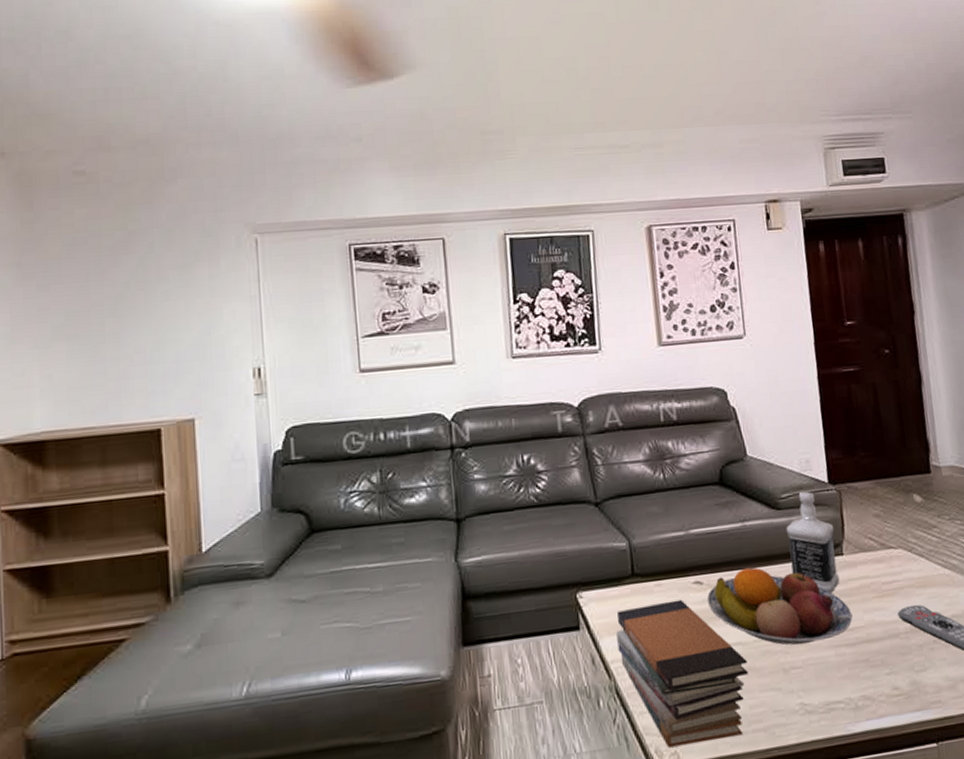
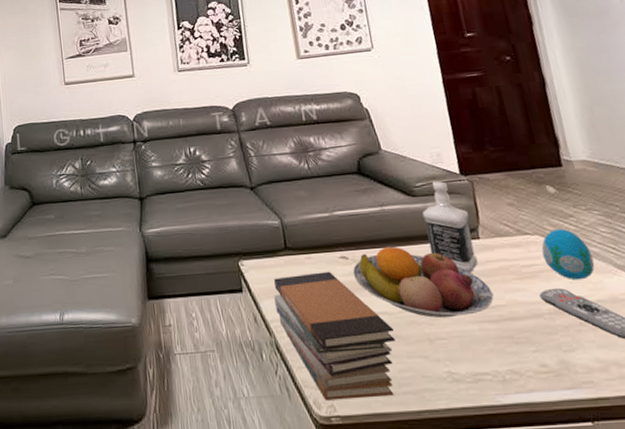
decorative egg: none [903,540,953,596] -> present [541,228,595,280]

